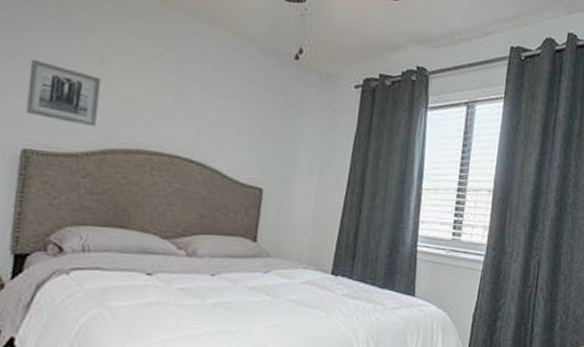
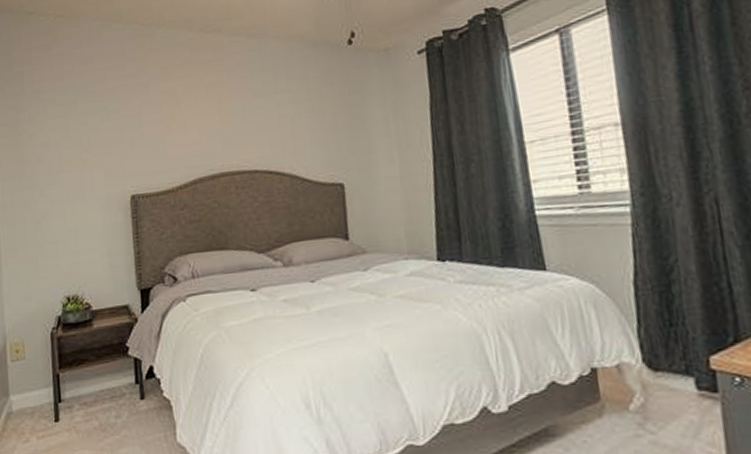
wall art: present [26,59,101,127] -> none [124,115,183,164]

